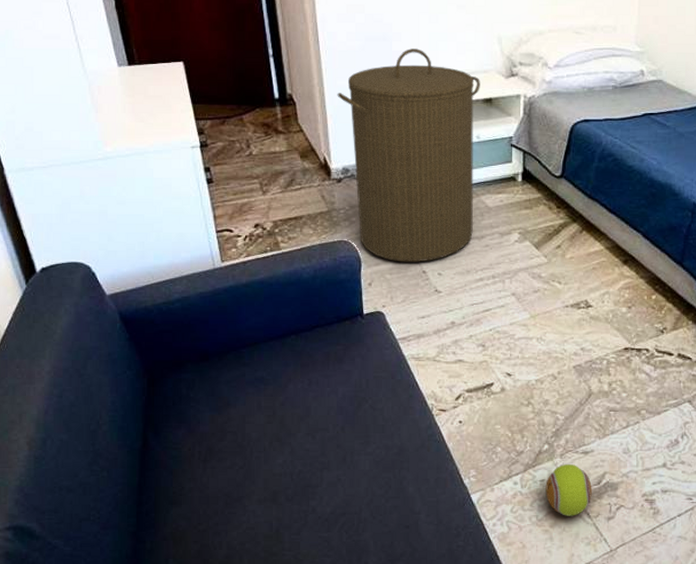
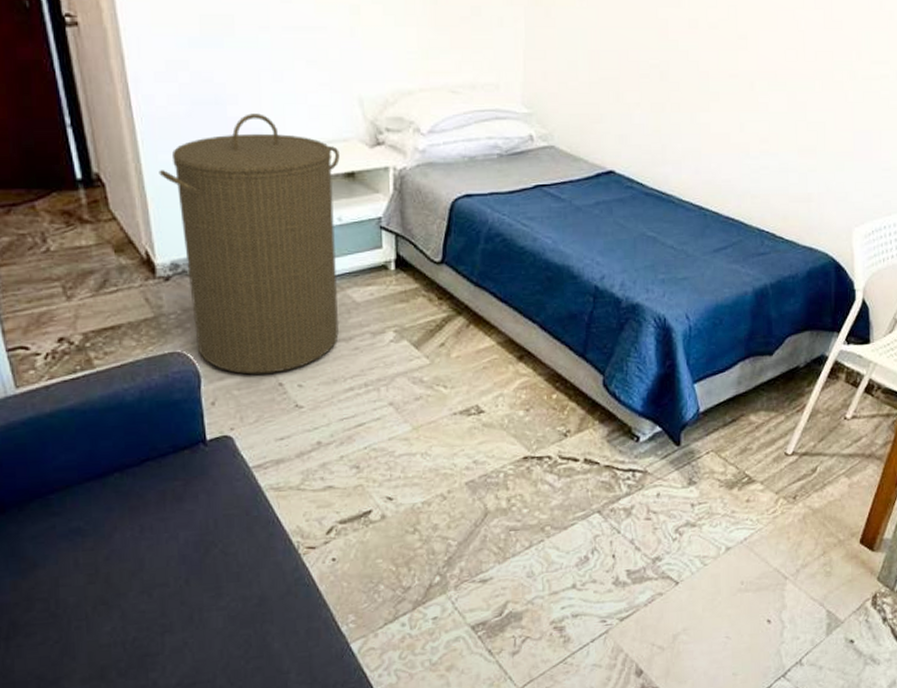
ball: present [545,463,592,516] -> none [439,595,493,657]

